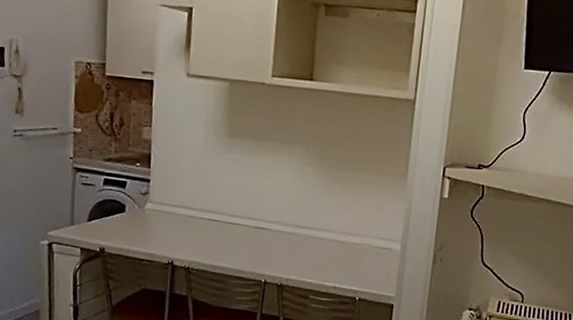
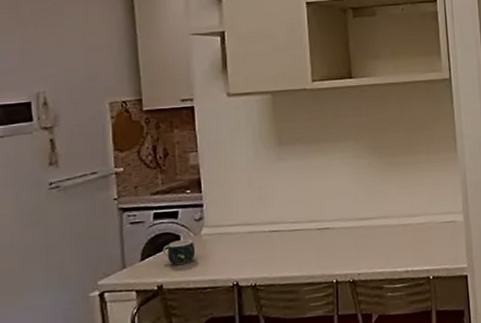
mug: none [108,209,138,233] -> present [163,239,196,265]

